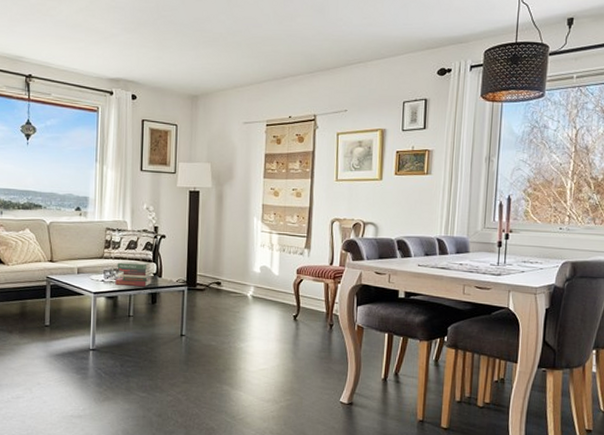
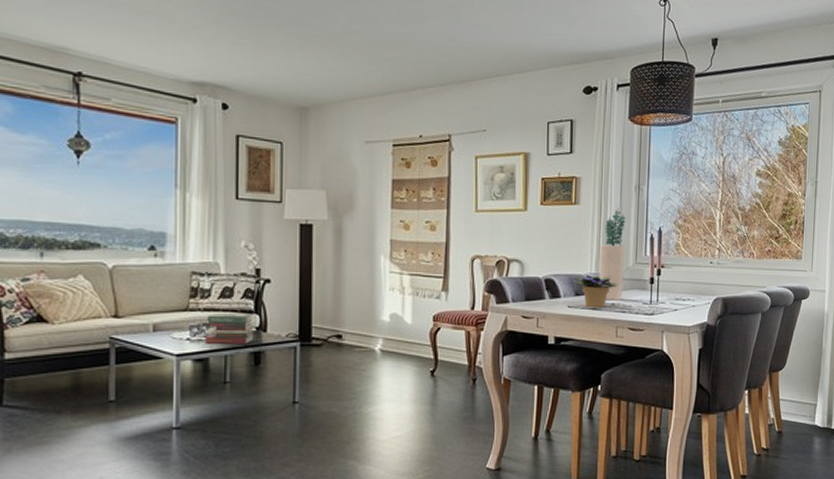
potted flower: none [423,238,468,268] -> present [573,275,619,308]
vase: none [448,177,476,261] -> present [599,207,626,300]

